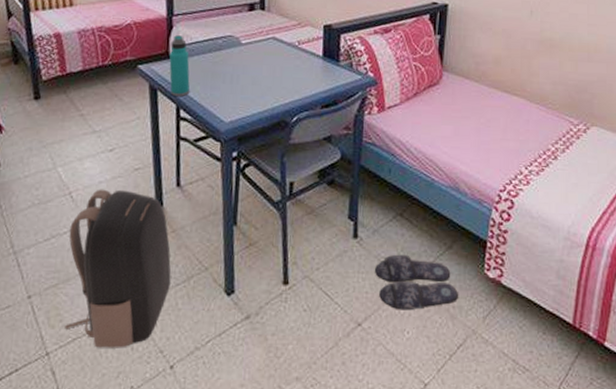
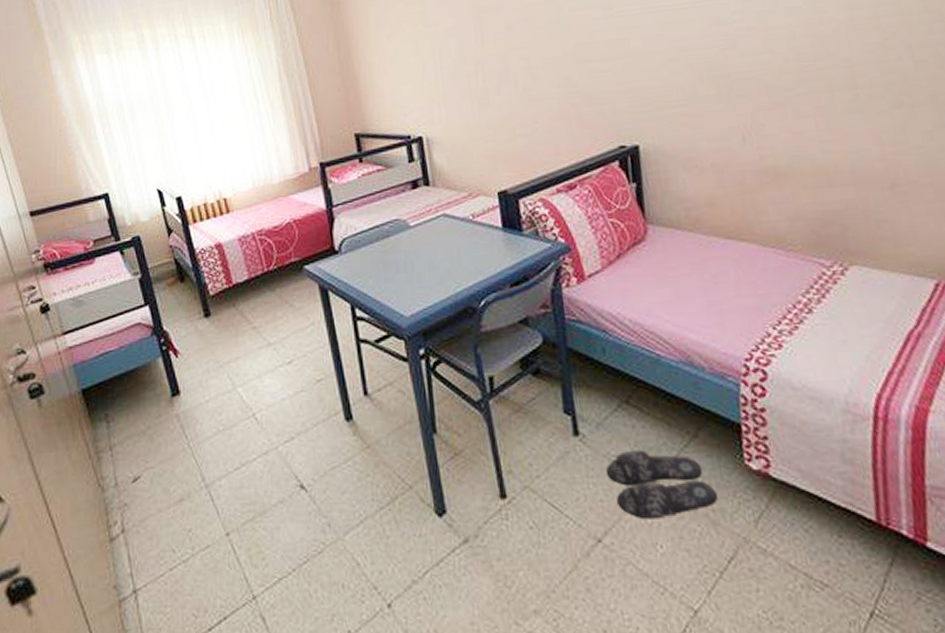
backpack: present [65,189,171,348] -> none [258,405,374,588]
water bottle: present [169,35,190,96] -> none [334,227,363,294]

